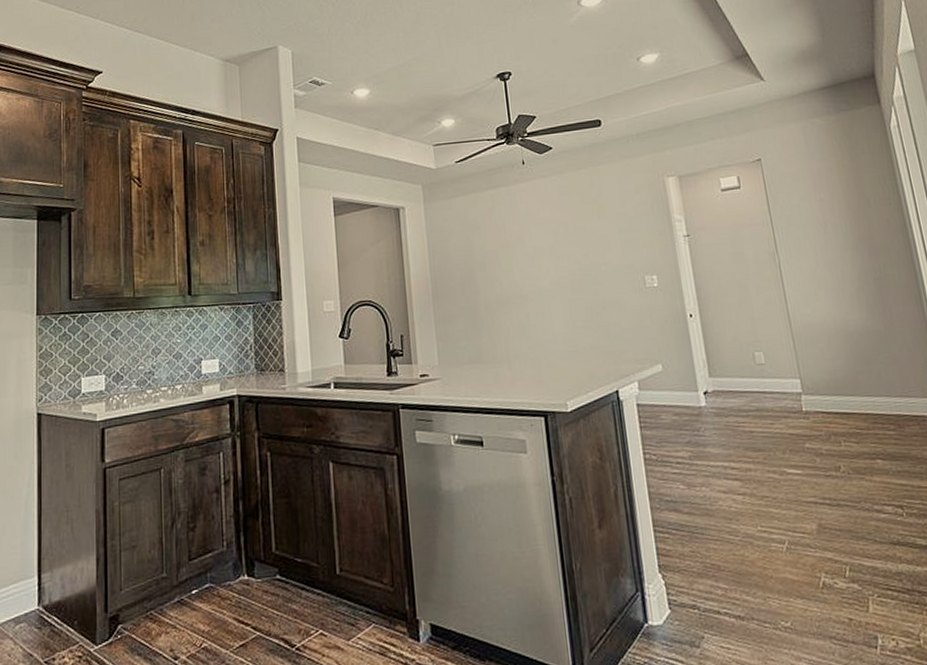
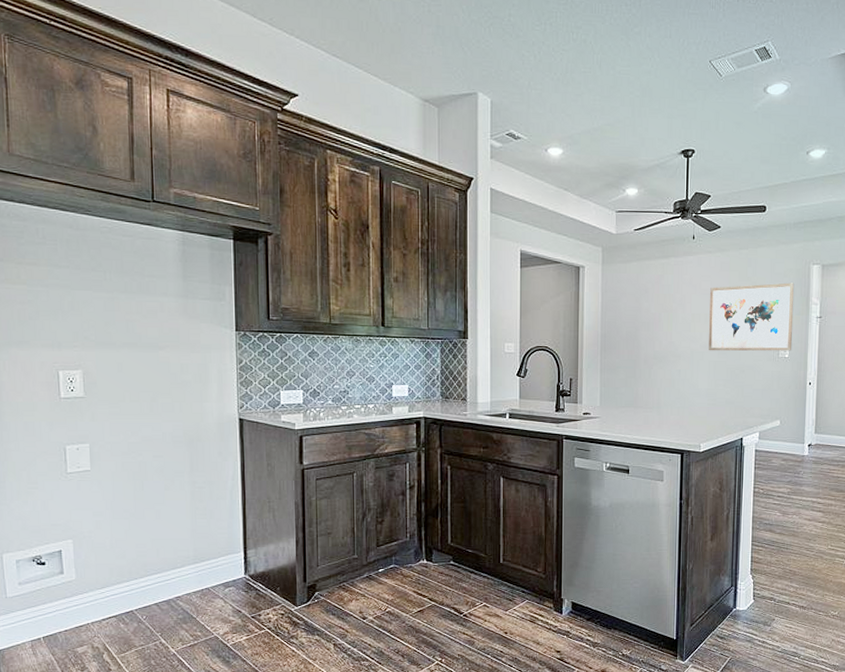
wall art: none [551,199,661,288] -> present [709,282,795,351]

